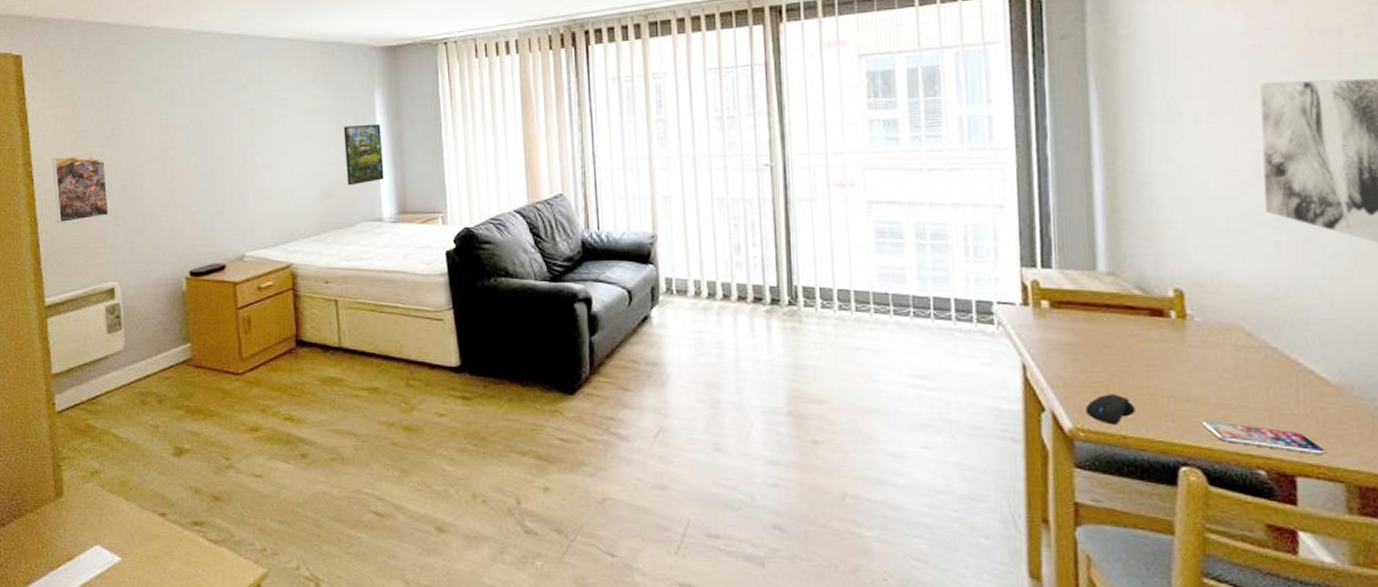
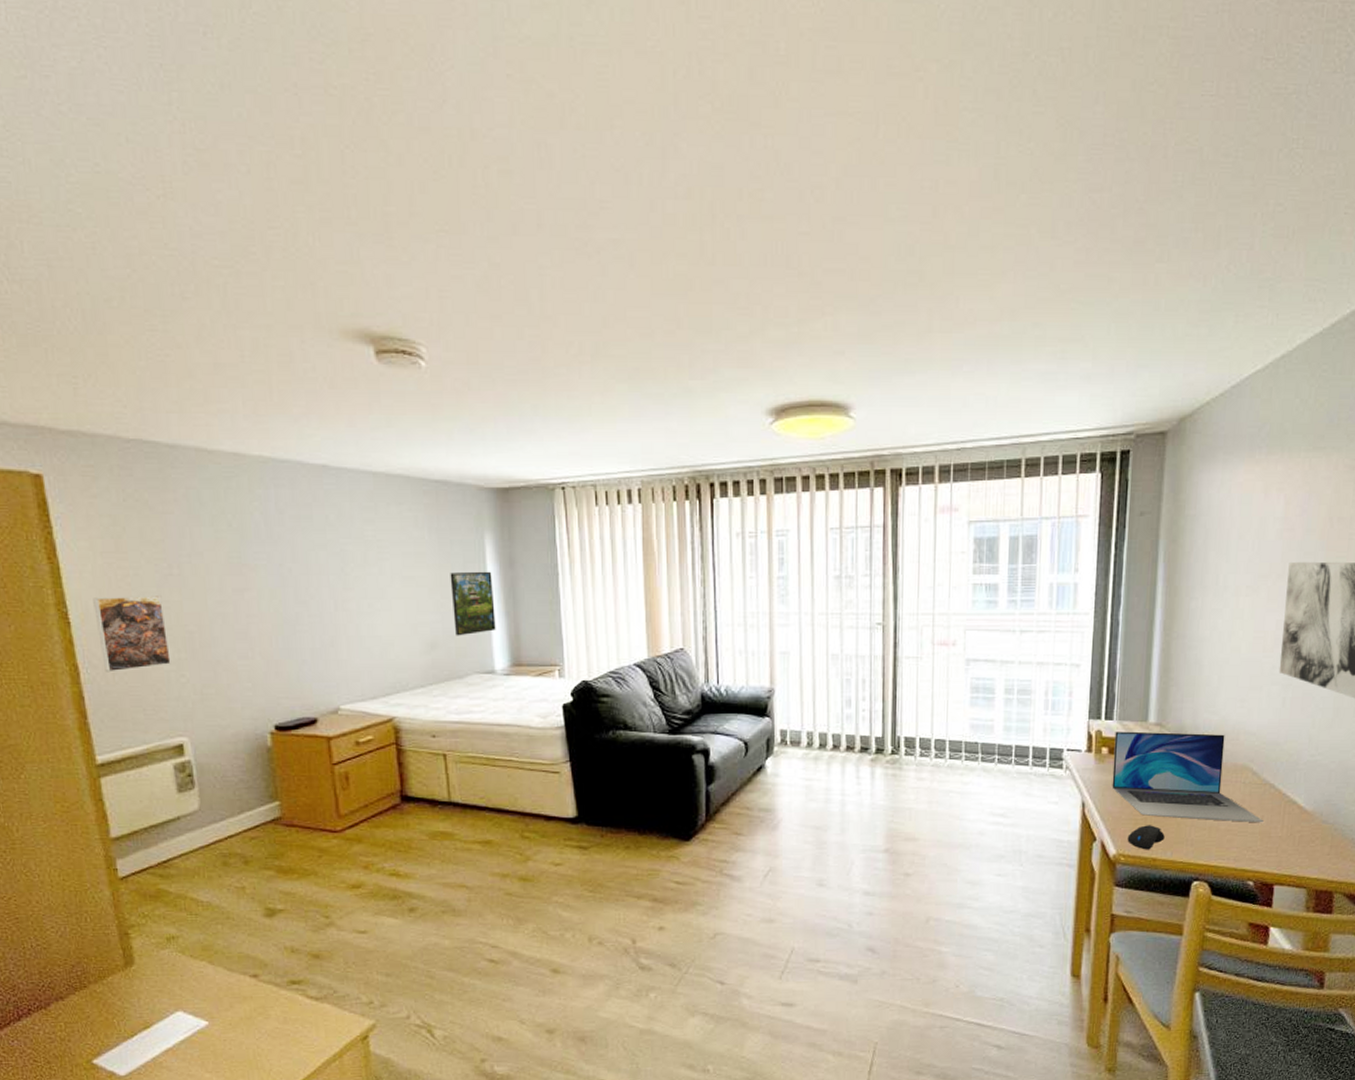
laptop: none [1056,282,1269,396] -> present [1112,731,1264,823]
smartphone: present [1202,420,1327,456] -> none [1213,843,1298,868]

